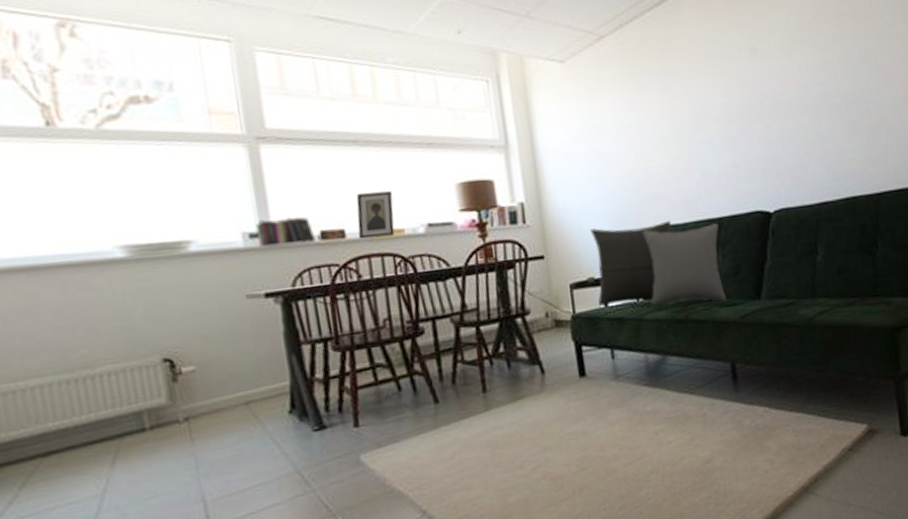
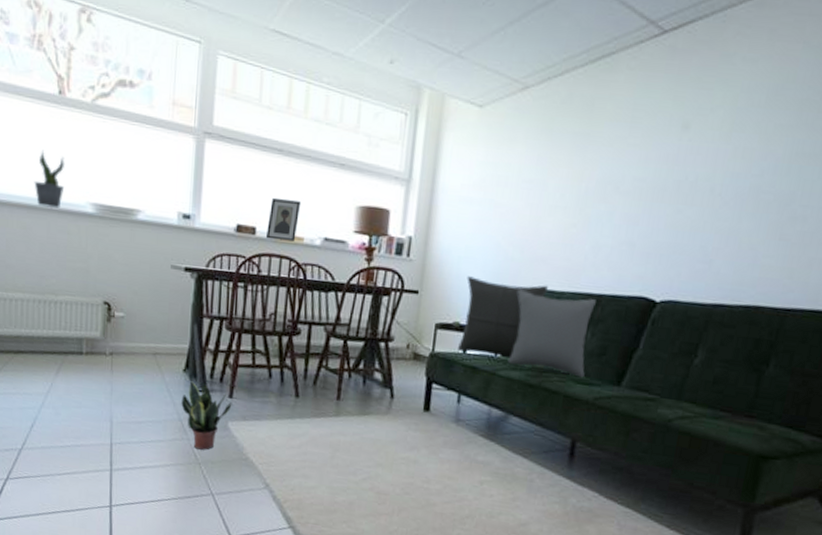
potted plant: none [30,196,78,265] -> present [34,150,65,209]
books: present [255,216,317,248] -> none [188,204,233,233]
potted plant: none [294,420,361,499] -> present [181,380,232,450]

